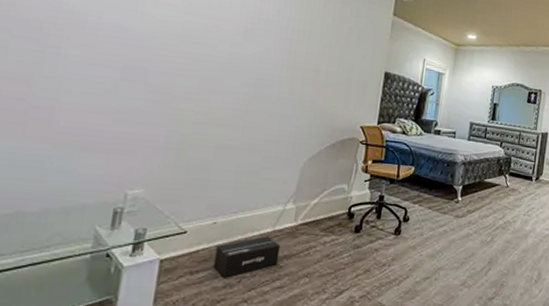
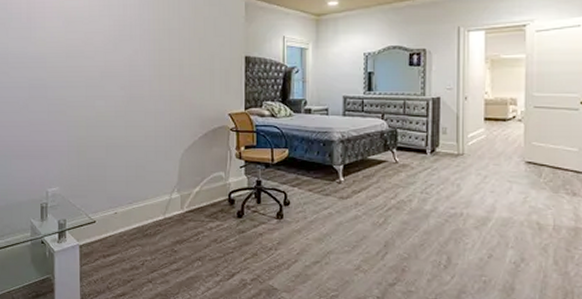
box: present [213,236,281,278] -> none [119,223,172,261]

